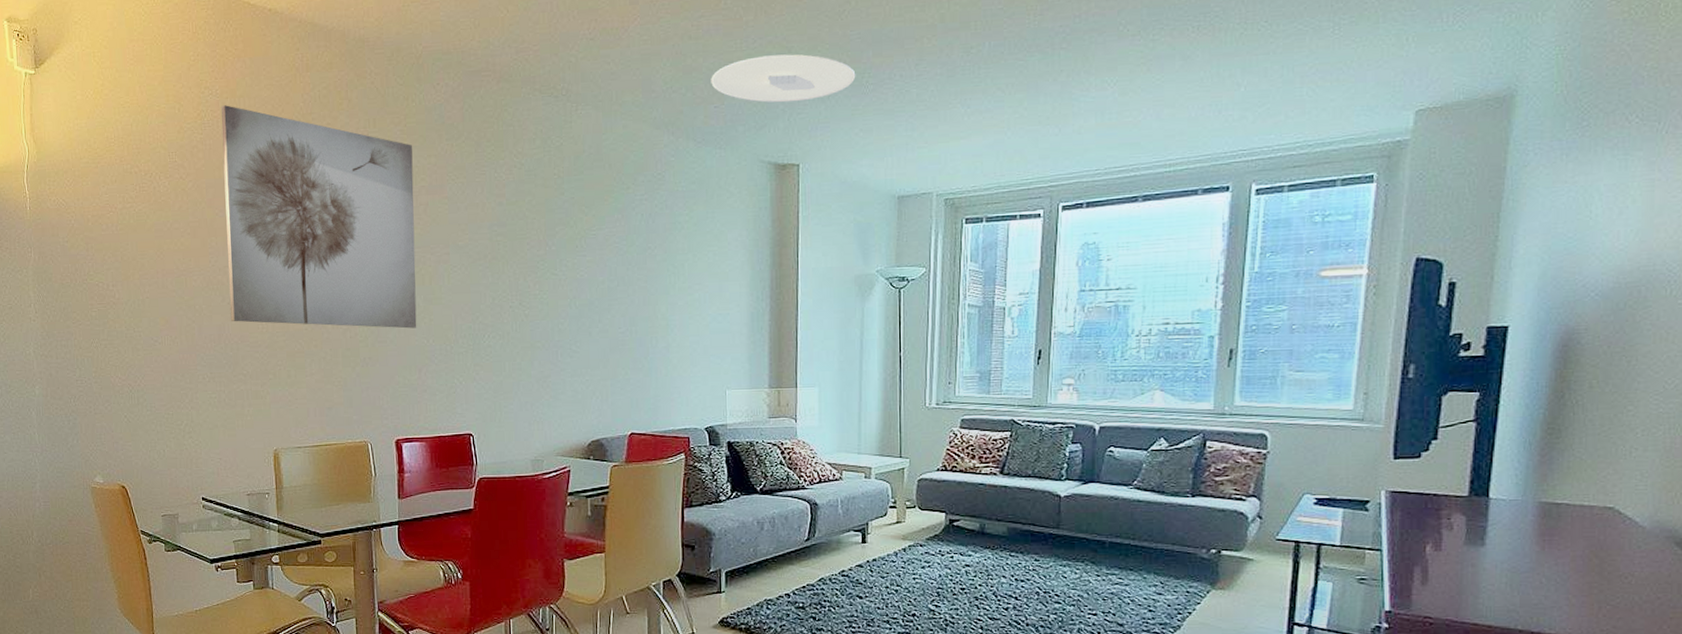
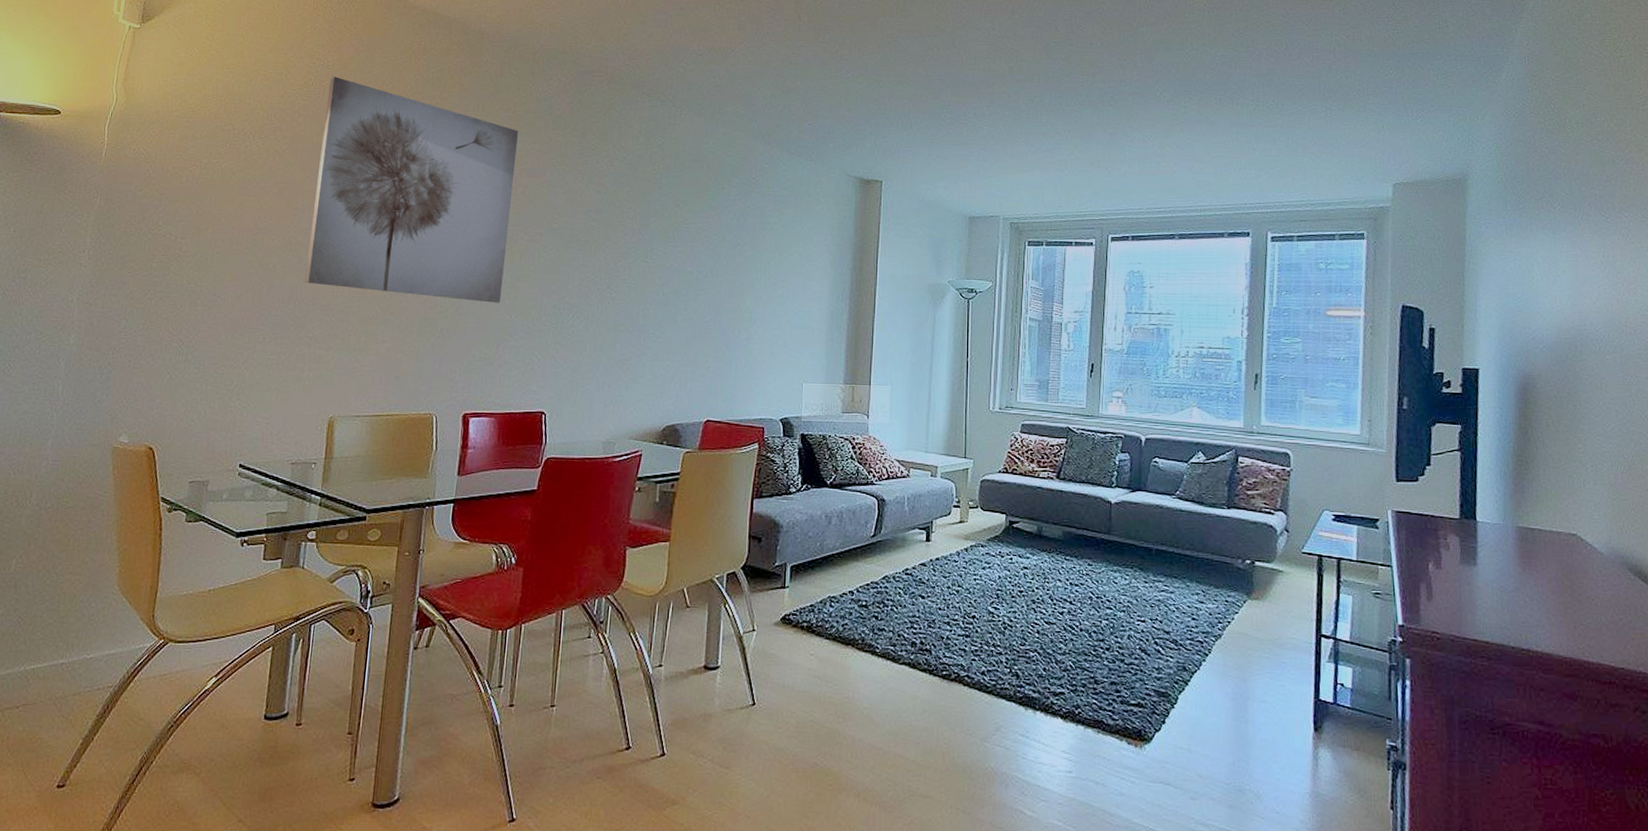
ceiling light: present [711,54,856,103] -> none [806,85,936,127]

